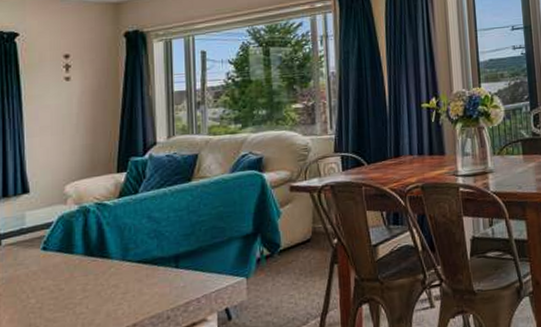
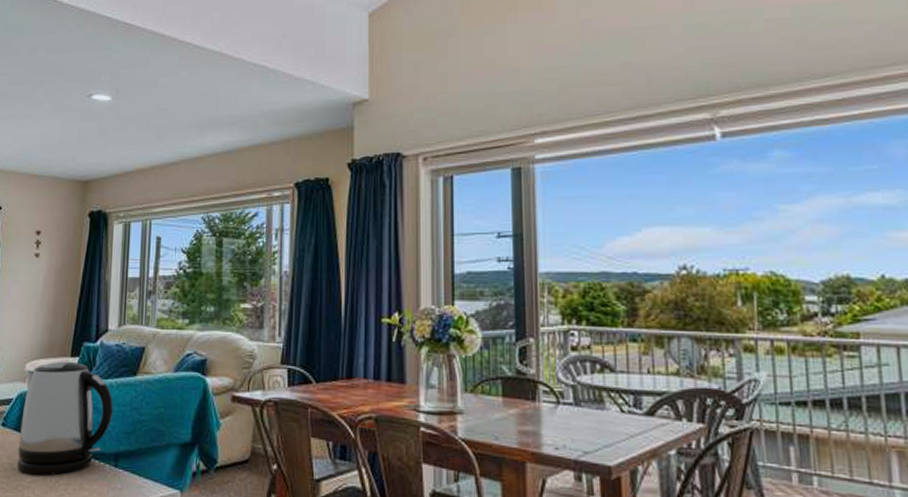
kettle: none [64,177,169,291] -> present [17,361,113,475]

